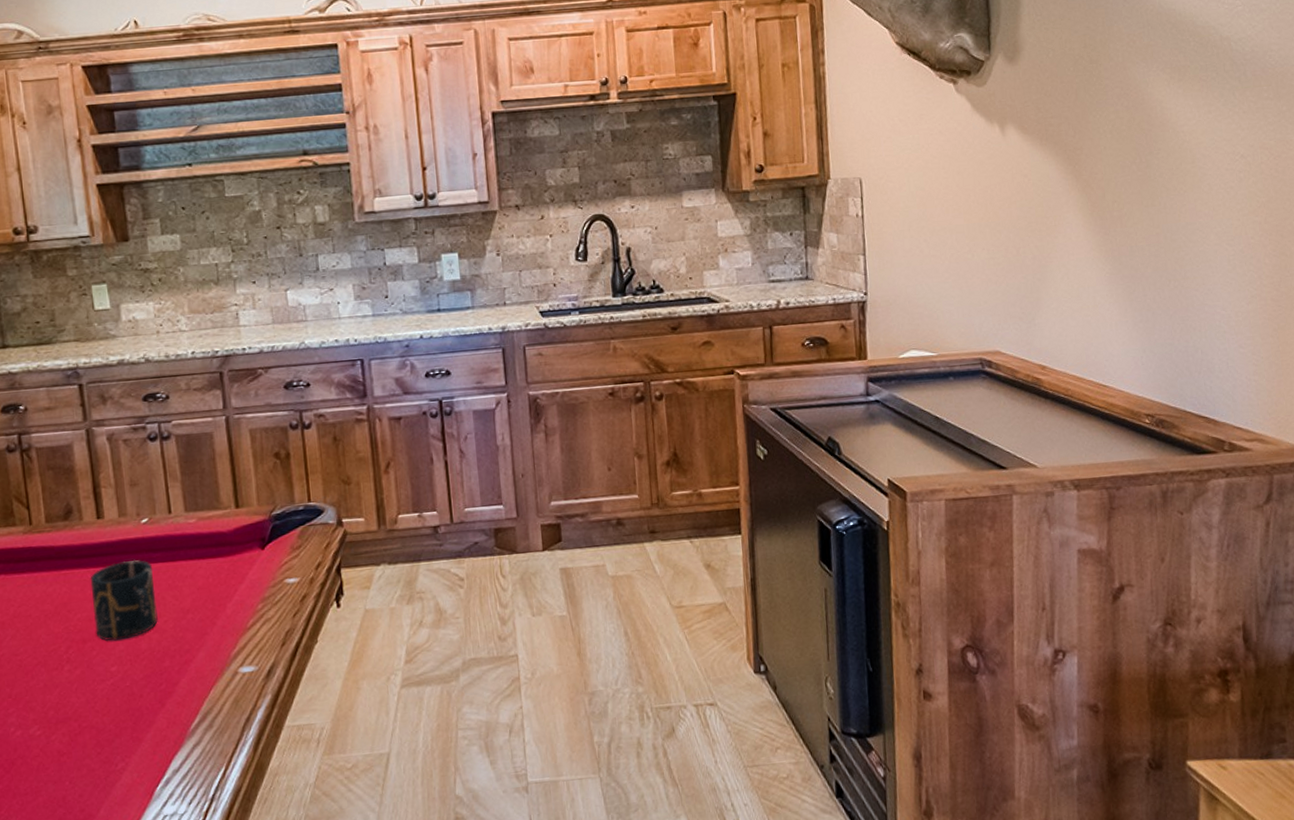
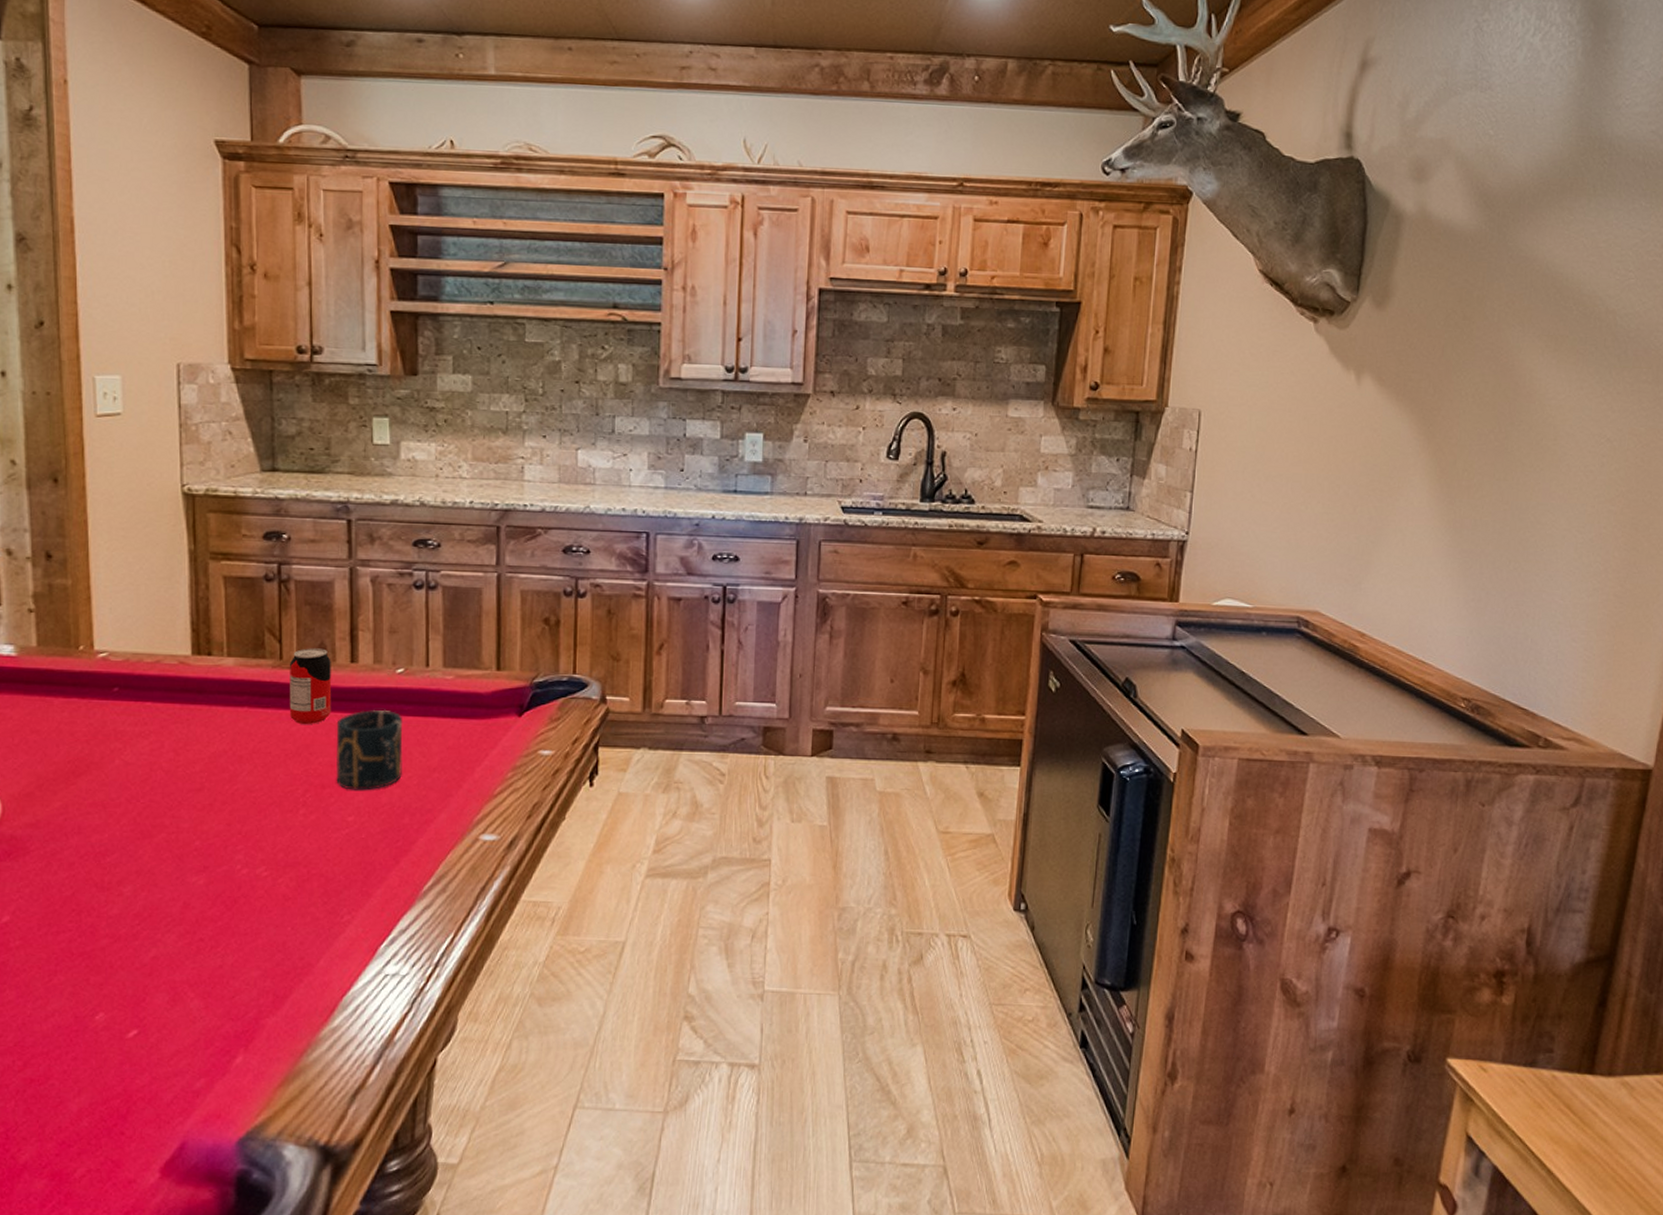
beverage can: none [40,509,84,585] -> present [289,648,332,725]

